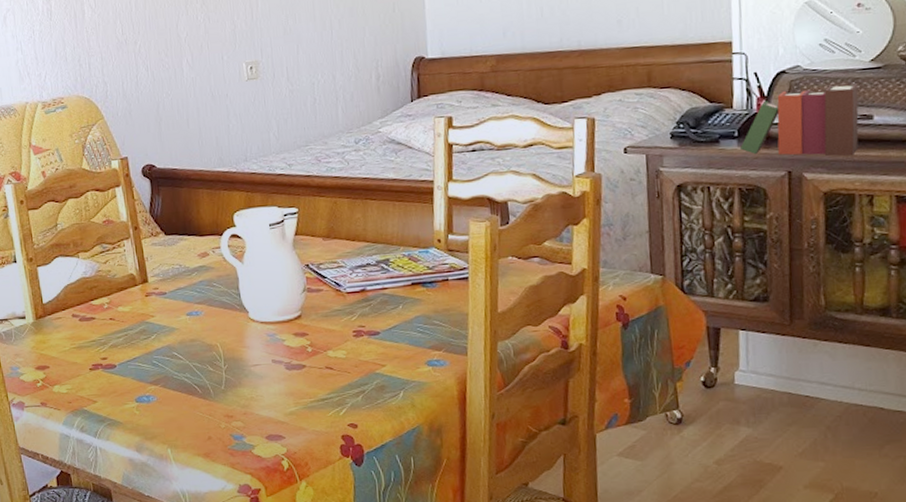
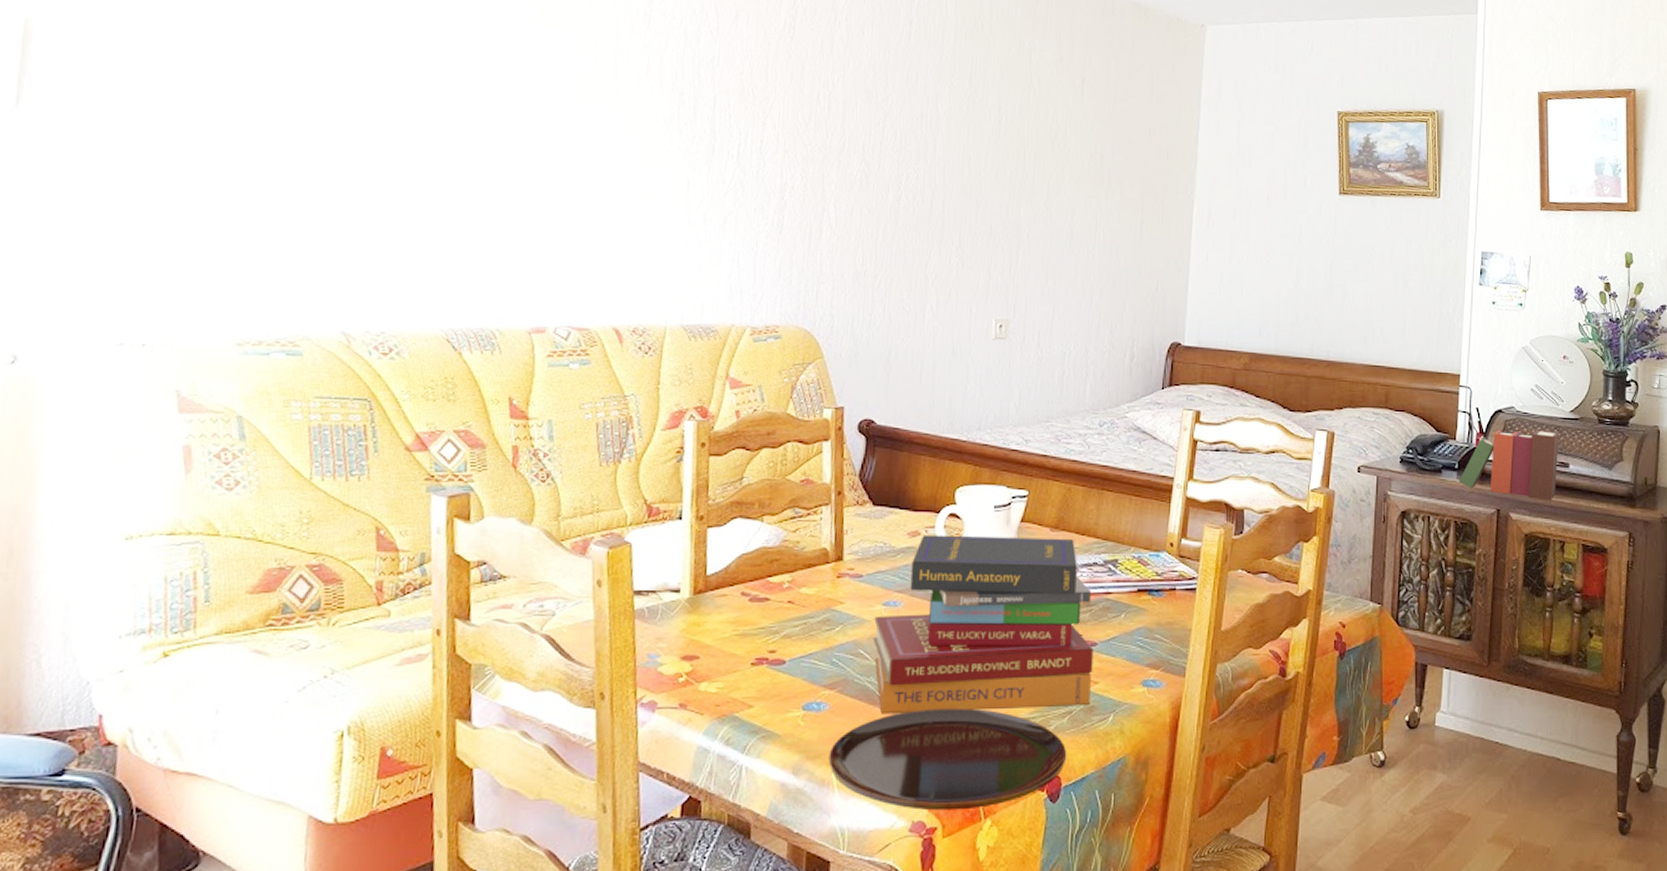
plate: none [162,393,366,476] -> present [828,707,1067,811]
books: none [181,245,380,402] -> present [873,534,1094,715]

